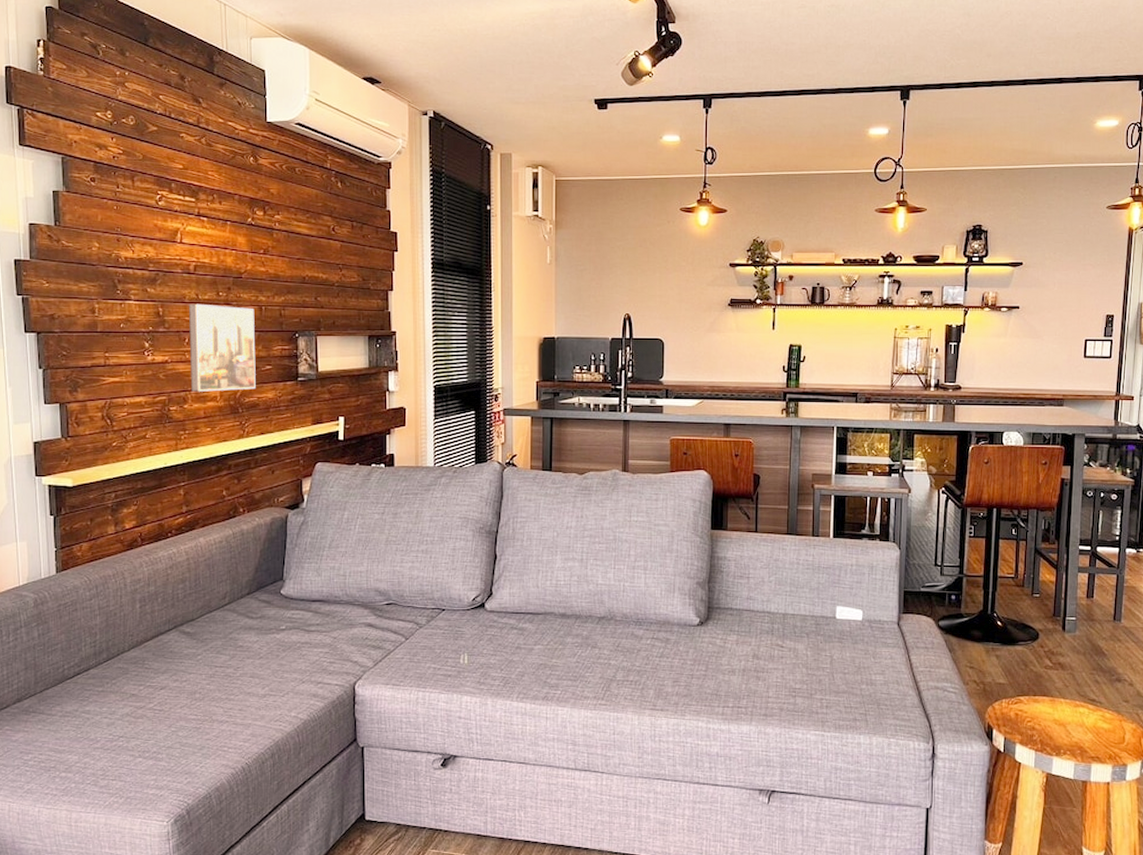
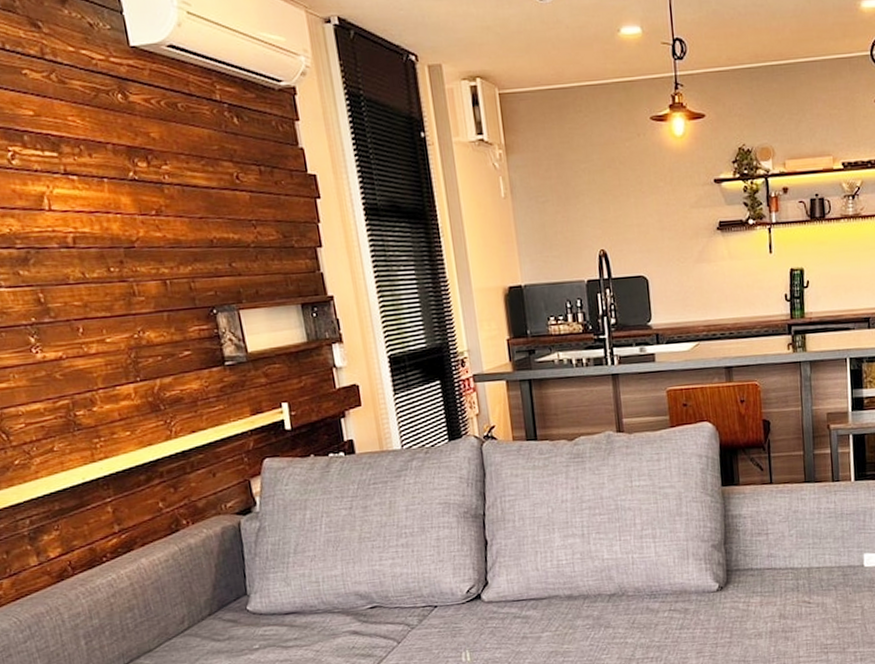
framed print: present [188,303,256,392] -> none [74,283,176,391]

